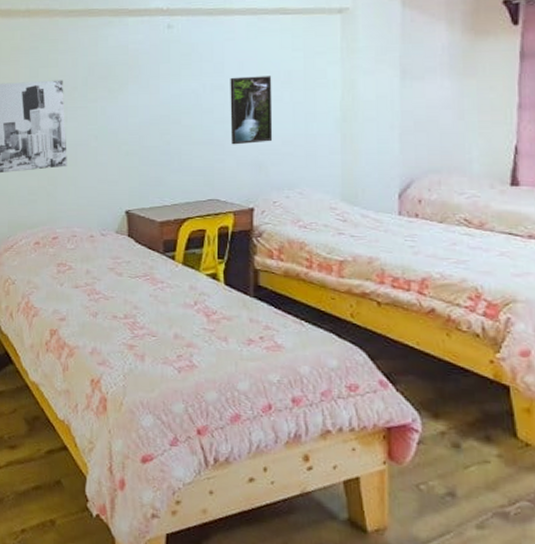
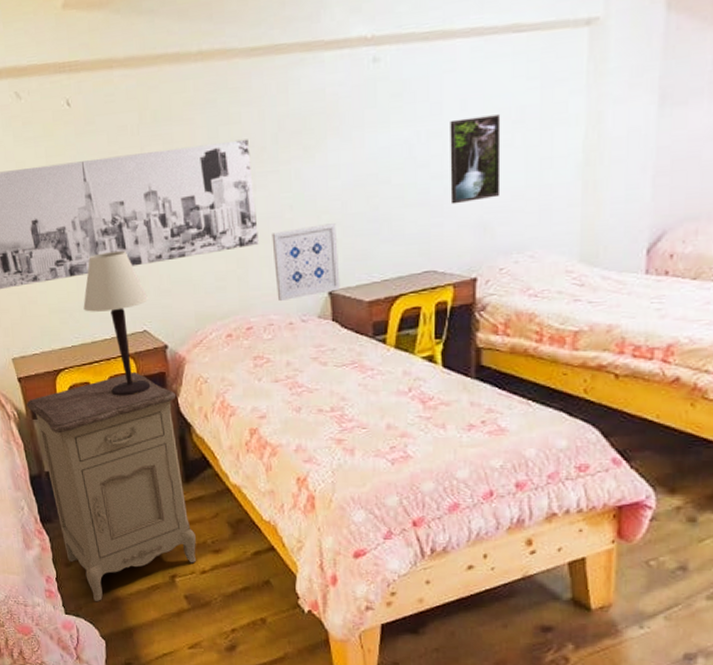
wall art: none [78,153,136,217] -> present [271,223,341,302]

